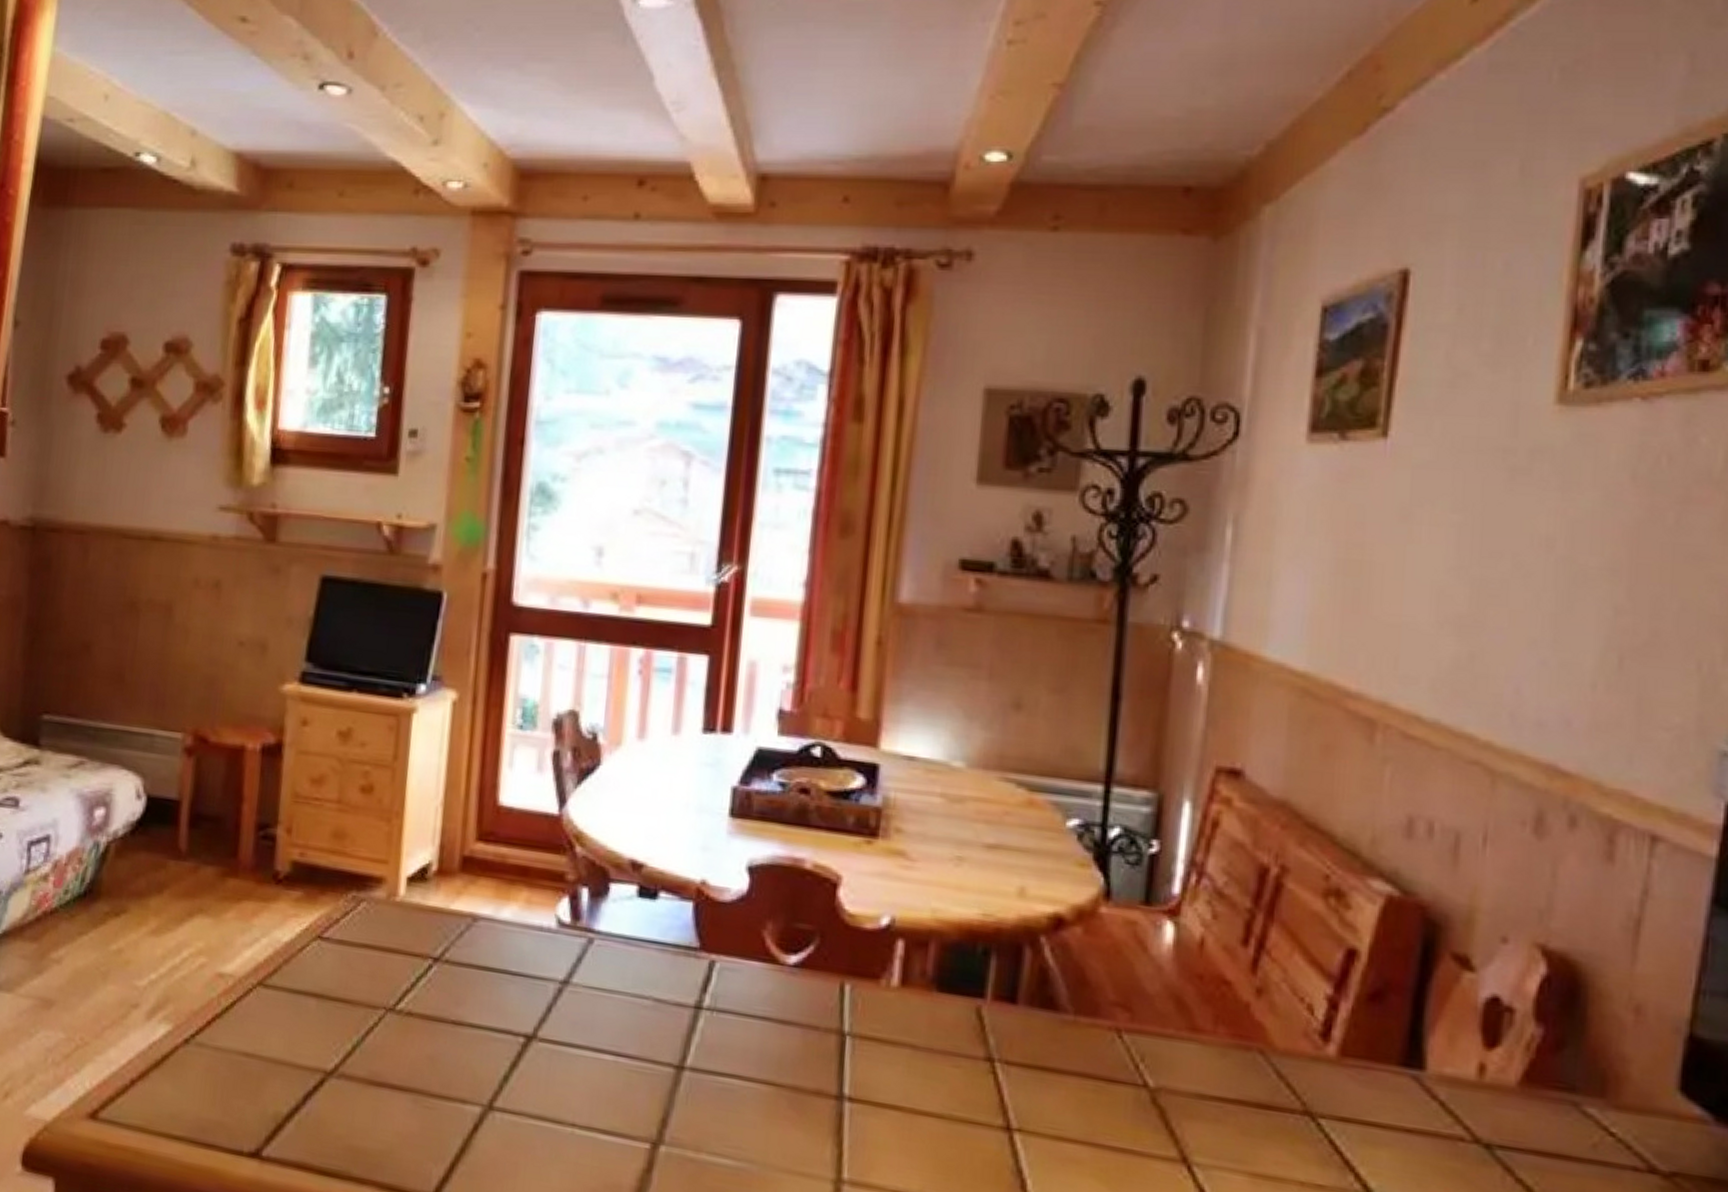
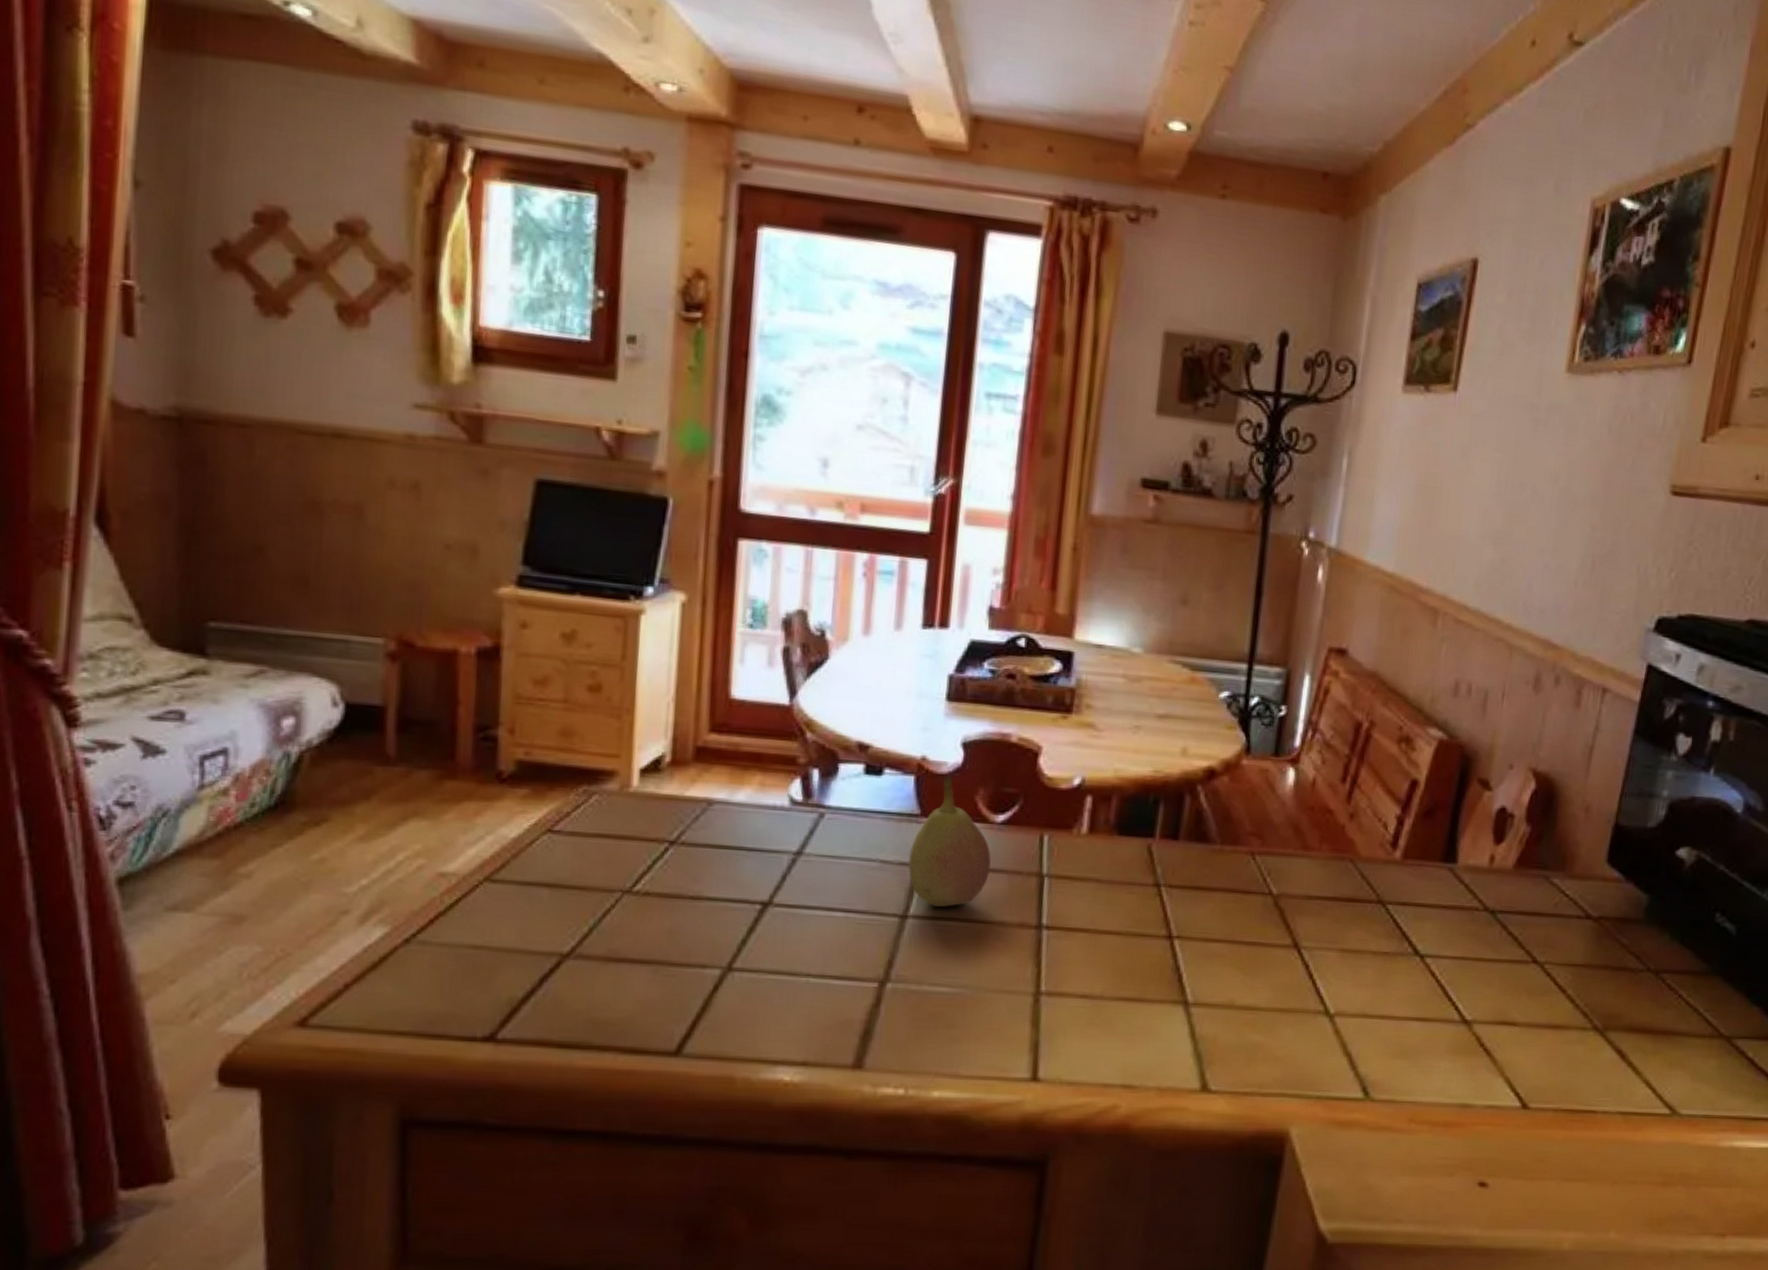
fruit: none [685,903,782,1062] -> present [908,775,991,907]

